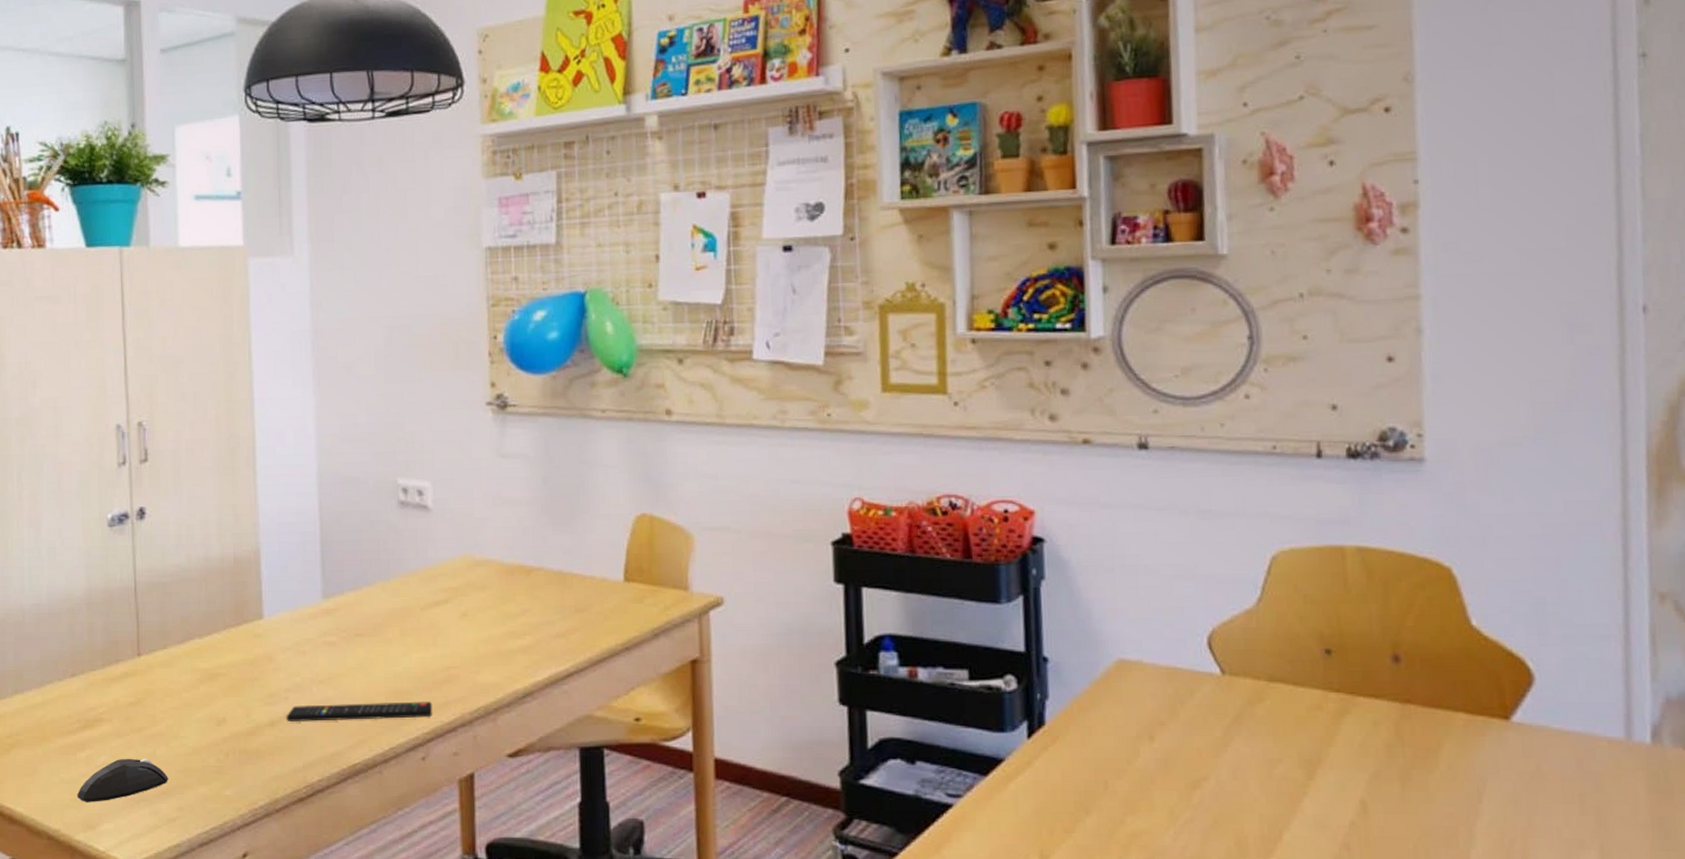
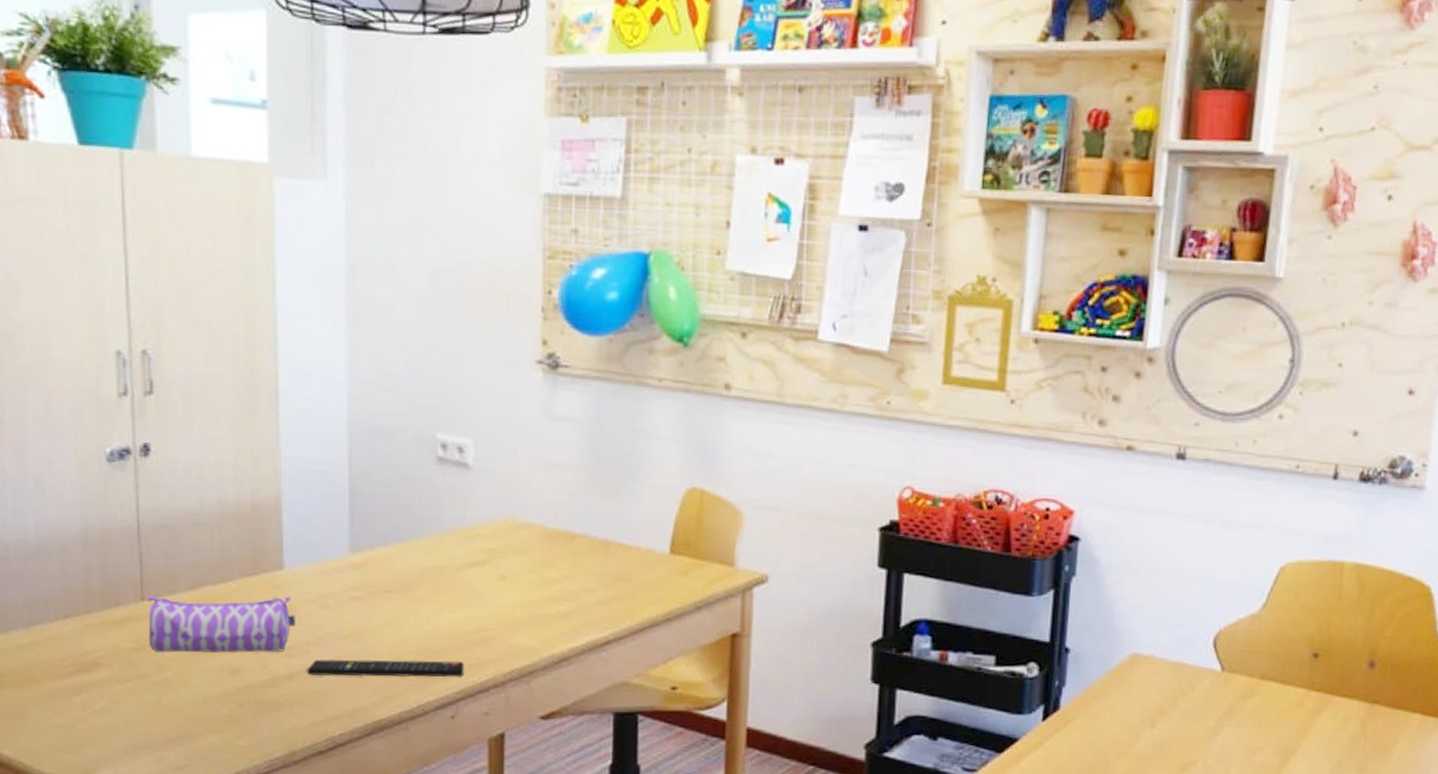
mouse: present [76,758,168,802] -> none [71,704,175,748]
pencil case: none [142,645,275,706] -> present [146,595,295,653]

